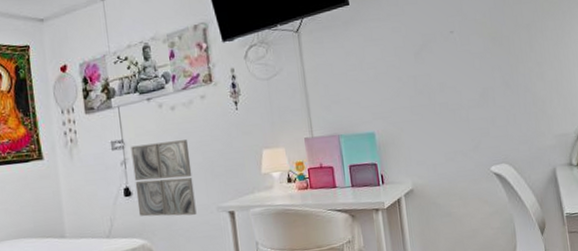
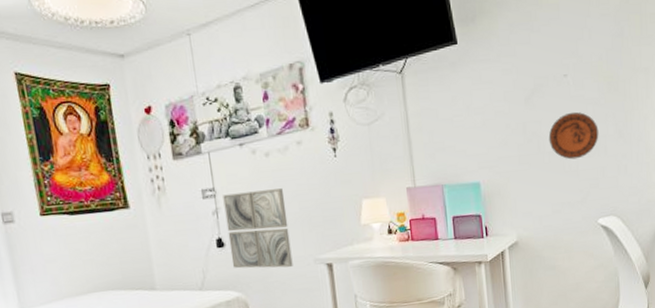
decorative plate: none [438,65,487,110] -> present [548,111,599,160]

